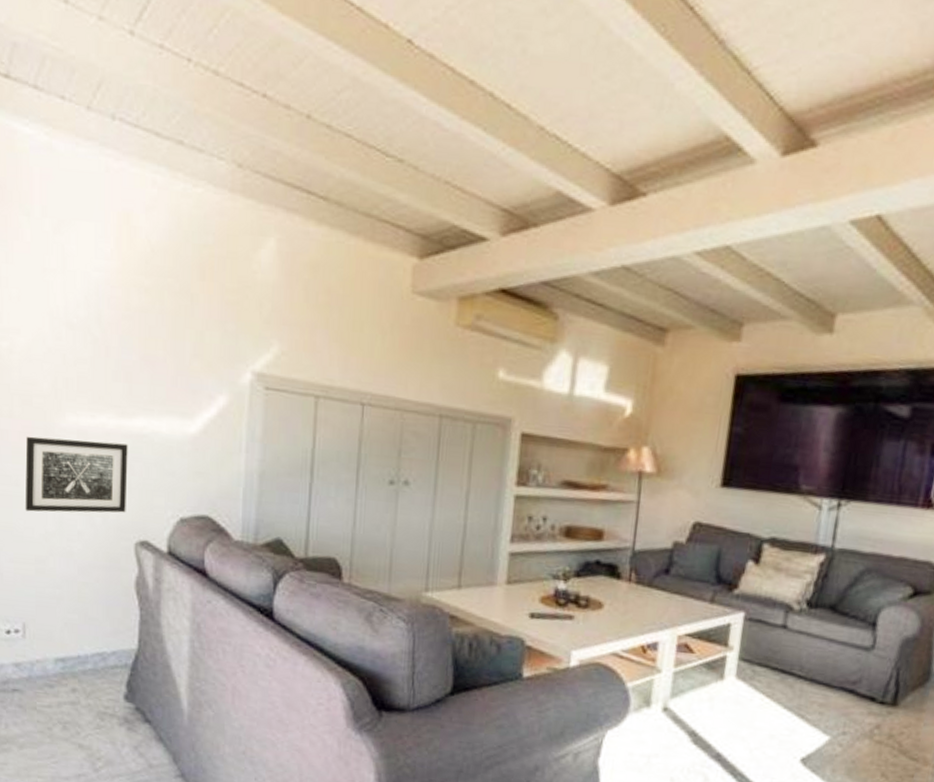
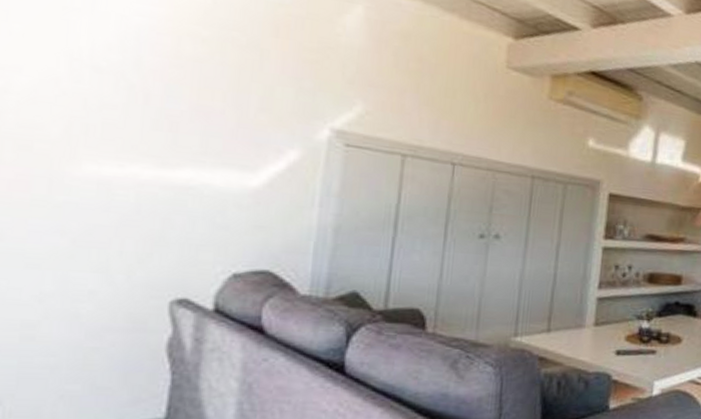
wall art: present [25,436,128,513] -> none [10,185,168,270]

